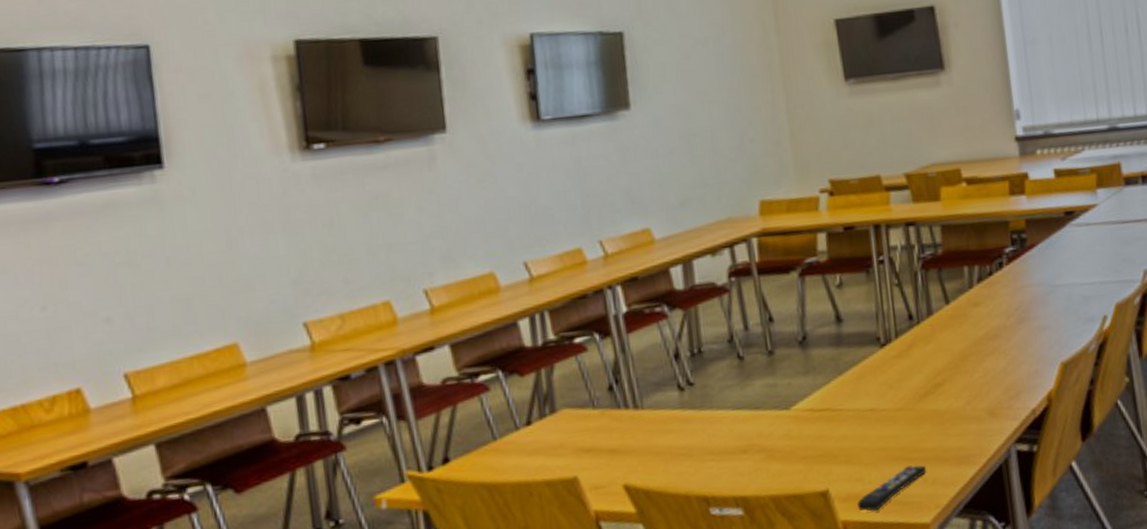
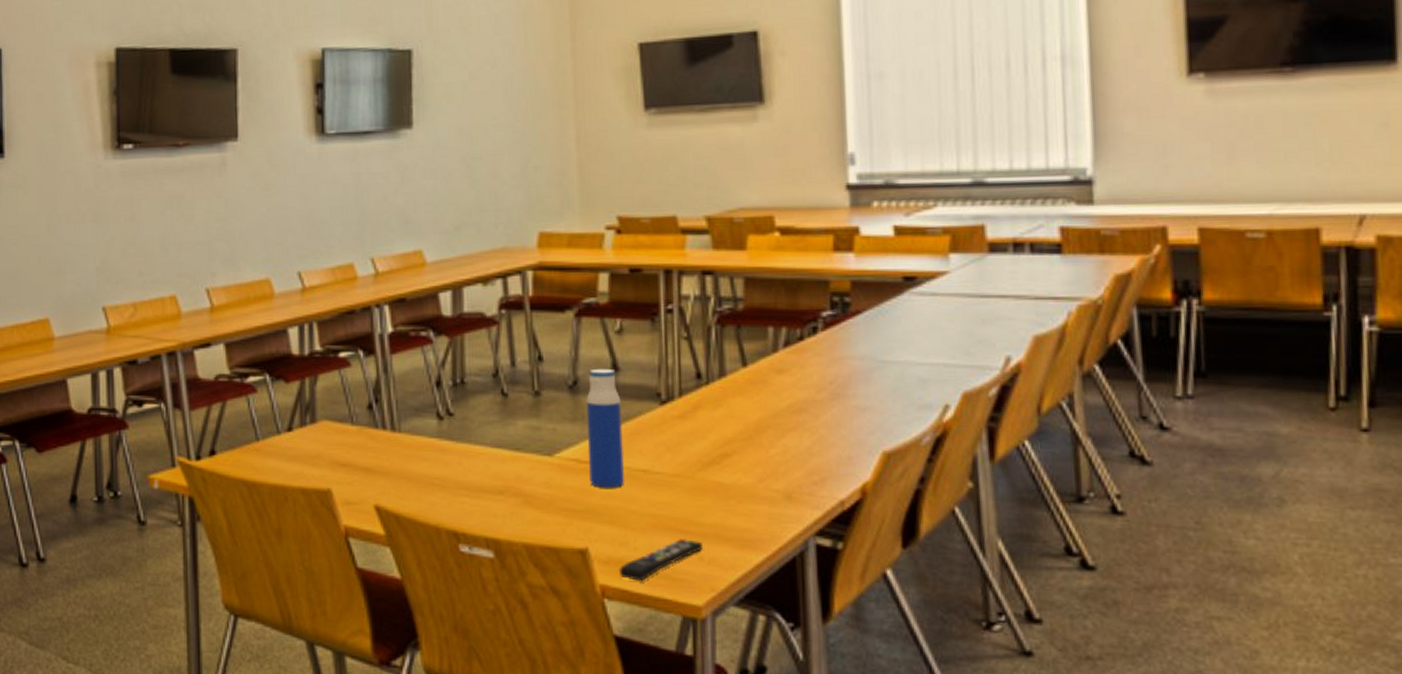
water bottle: none [815,320,855,432] -> present [586,368,624,488]

